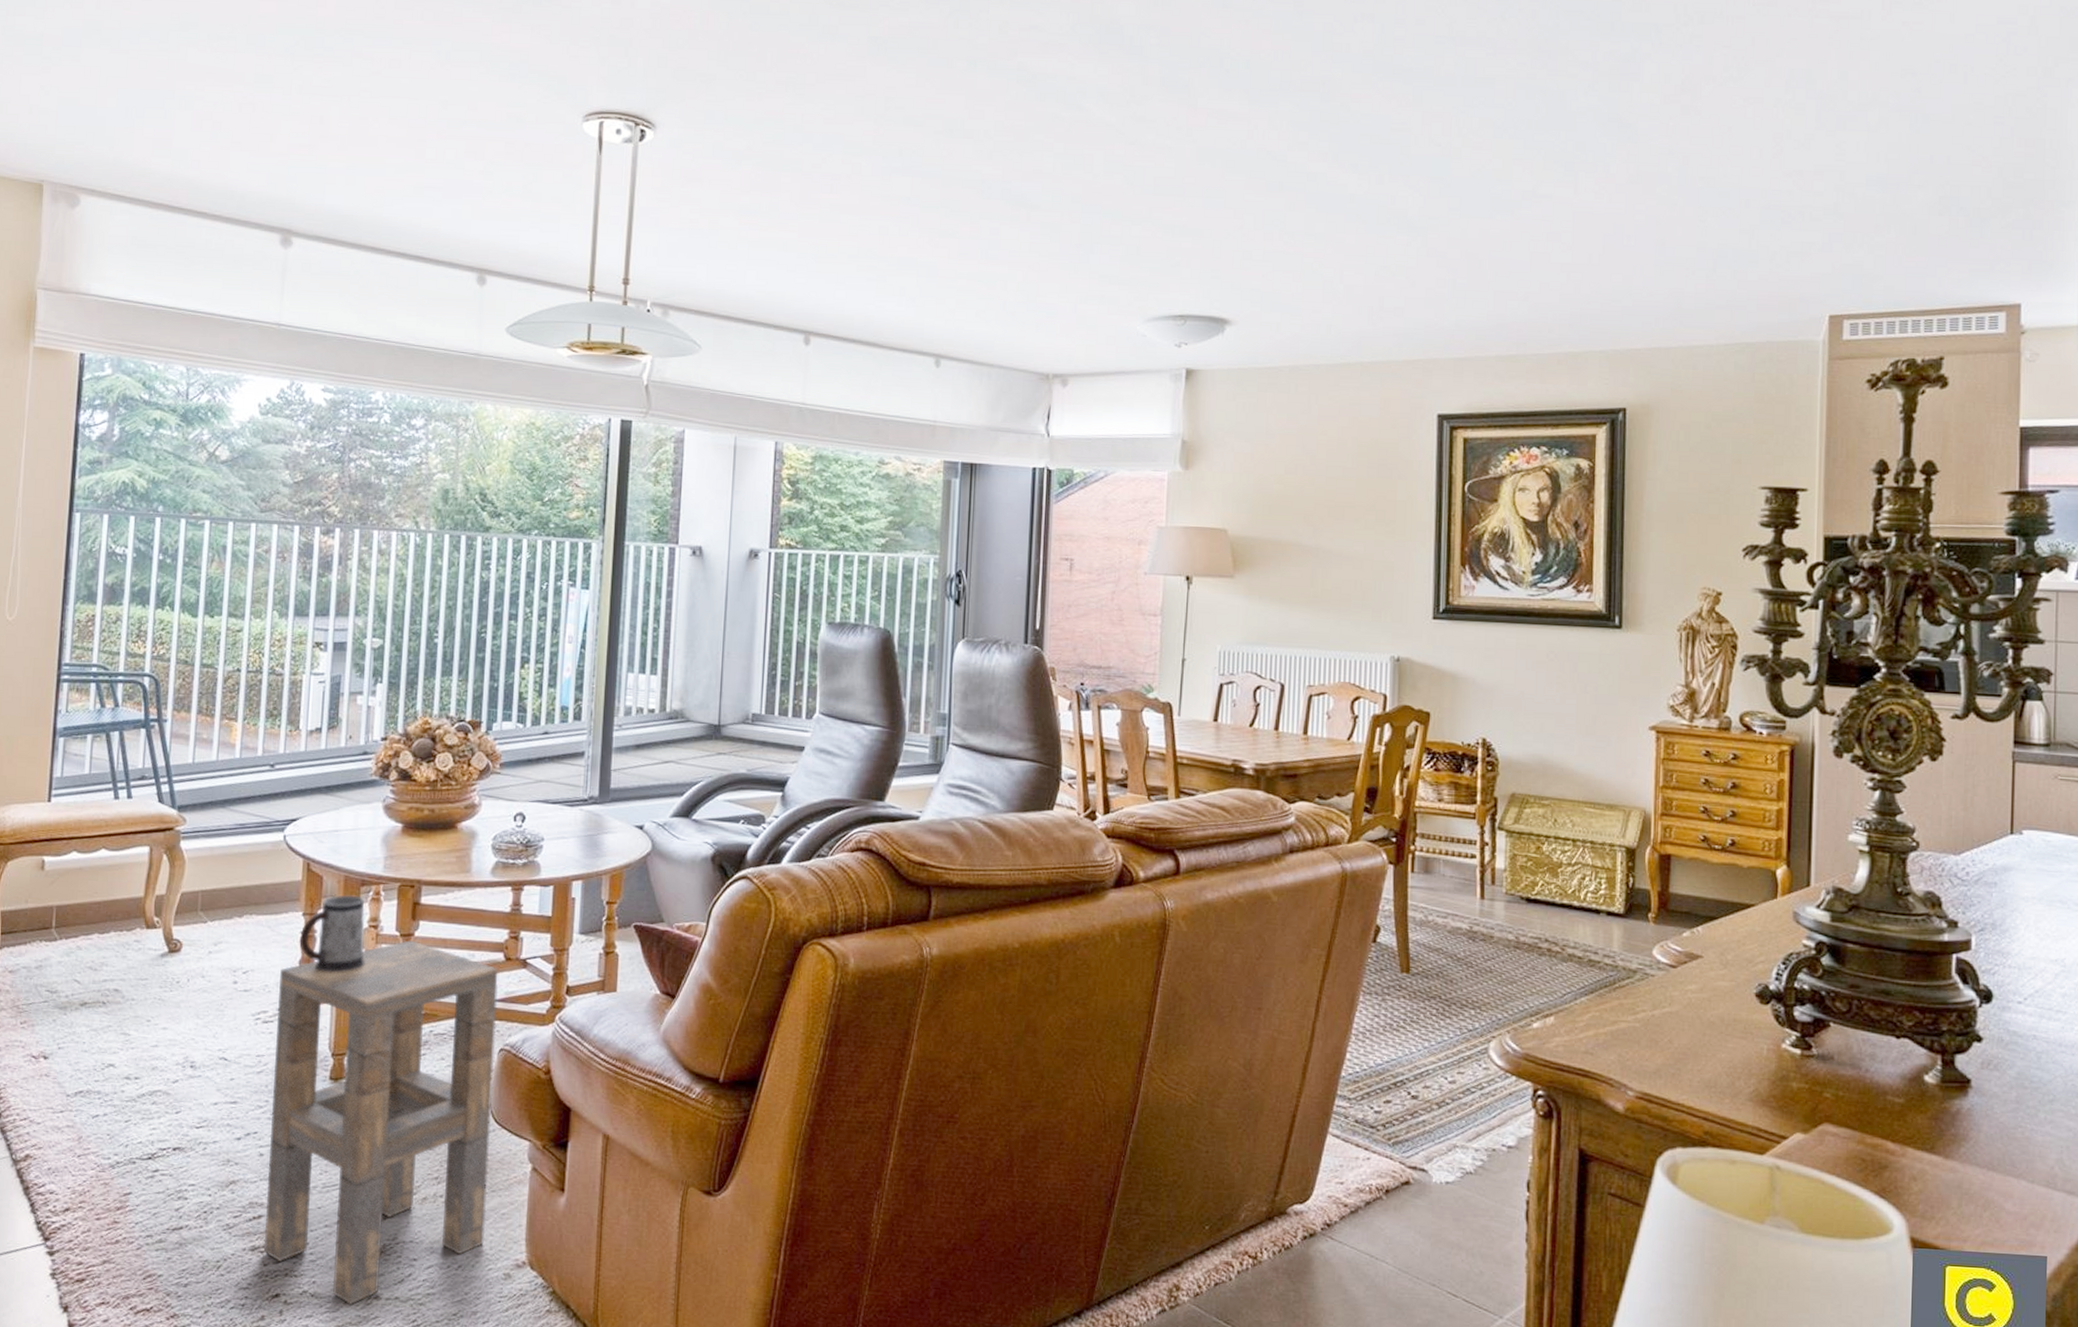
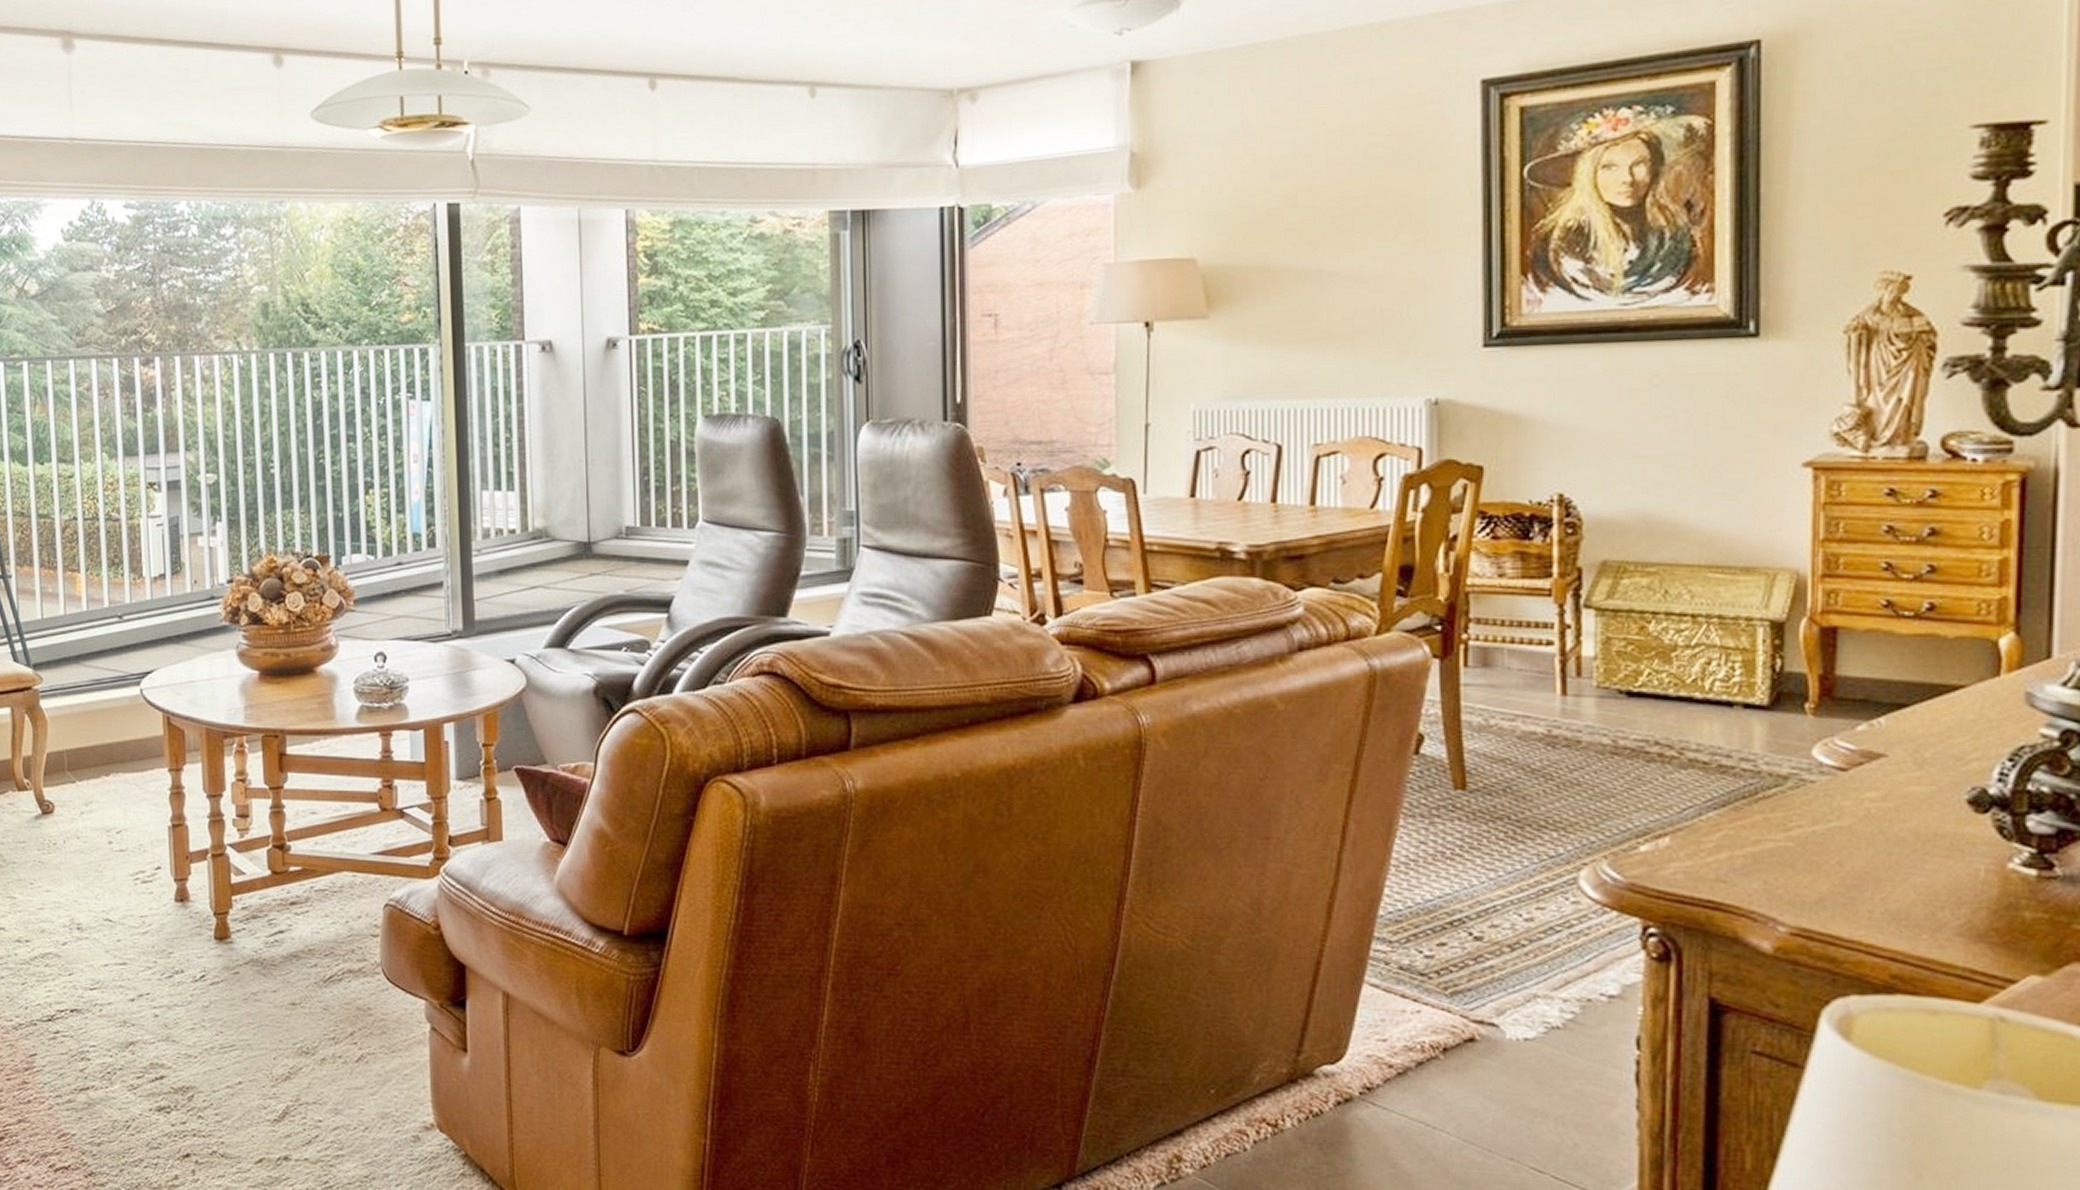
side table: present [264,940,499,1305] -> none [153,793,389,1165]
mug: present [299,895,365,973] -> none [168,748,237,830]

